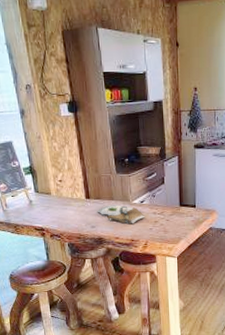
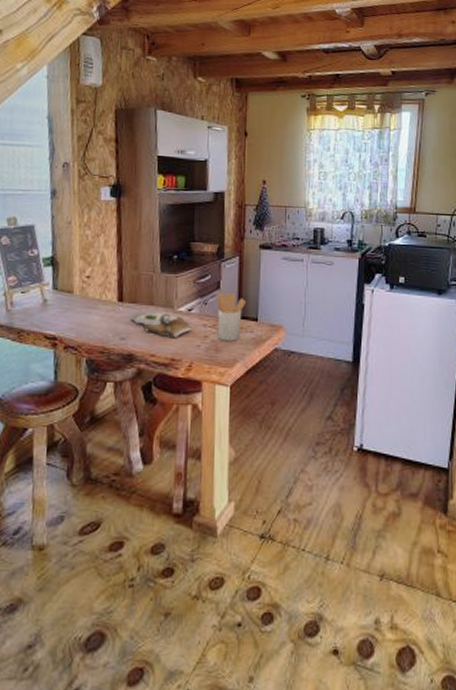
utensil holder: none [161,186,185,224] -> present [216,292,246,341]

